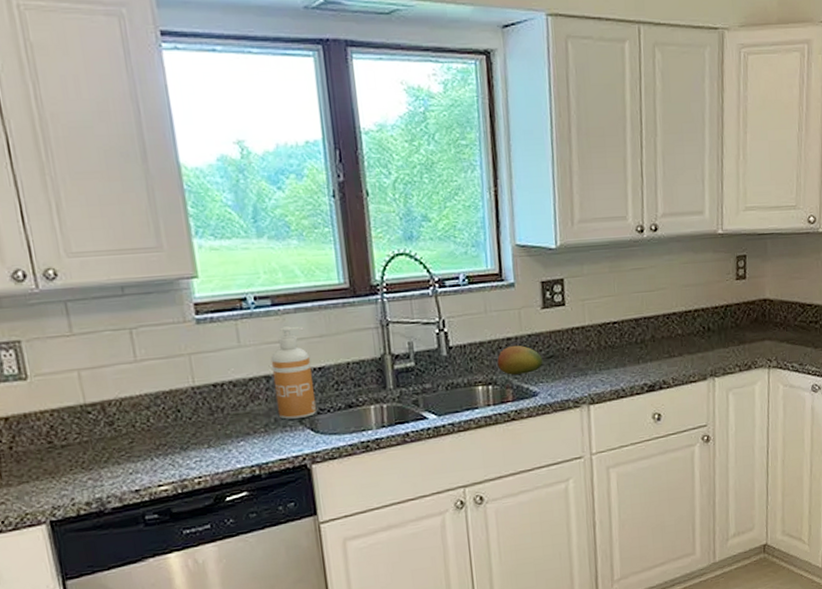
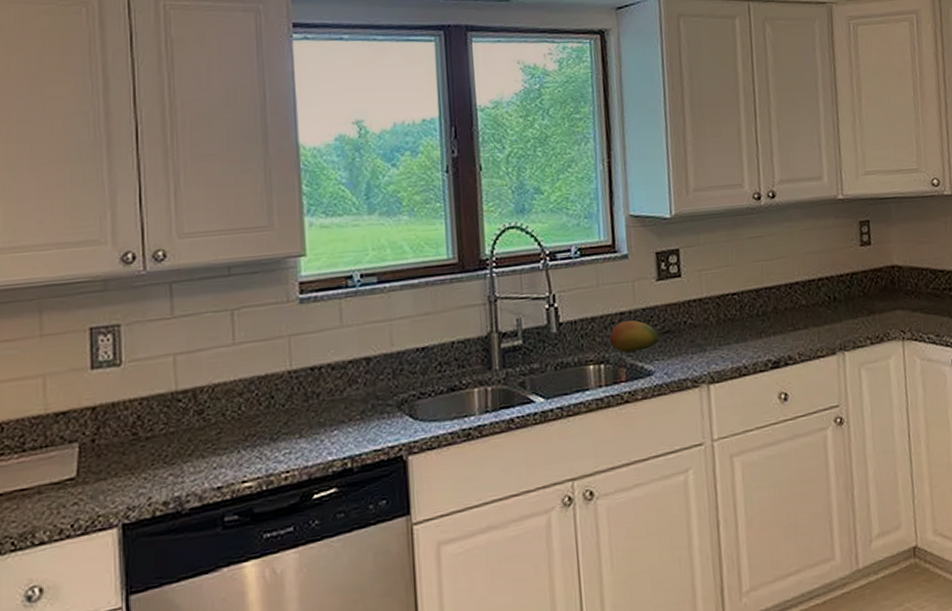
soap dispenser: present [270,326,318,420] -> none [372,304,418,406]

